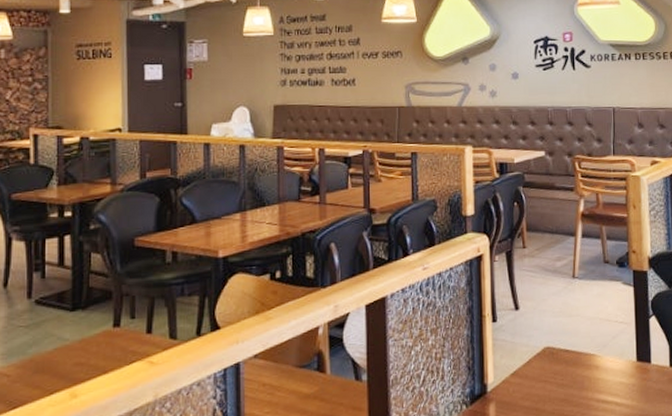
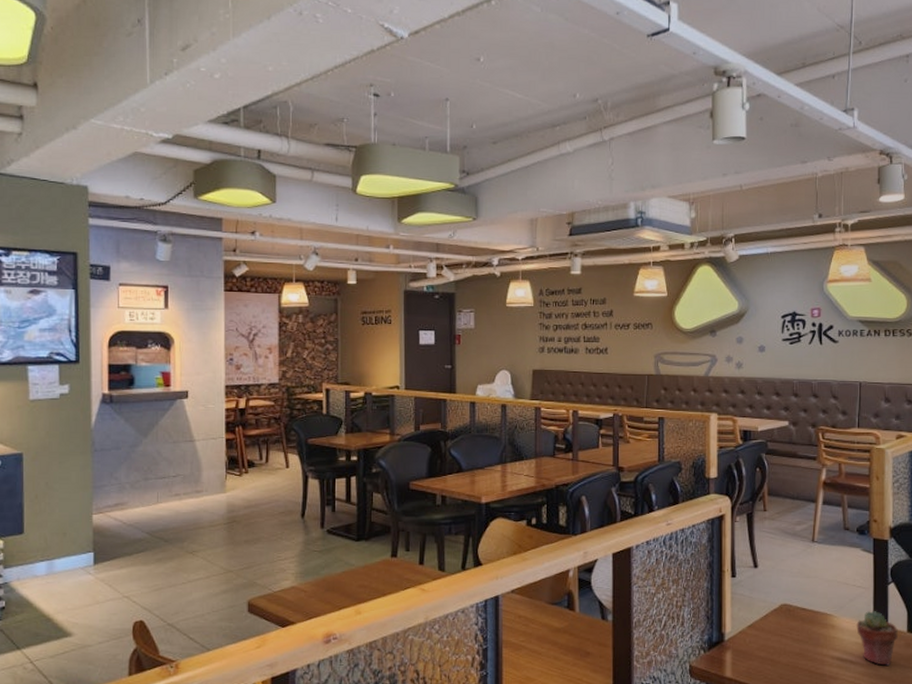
potted succulent: none [620,347,662,405] -> present [856,611,899,666]

